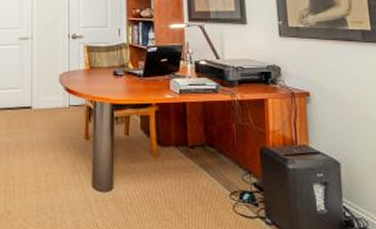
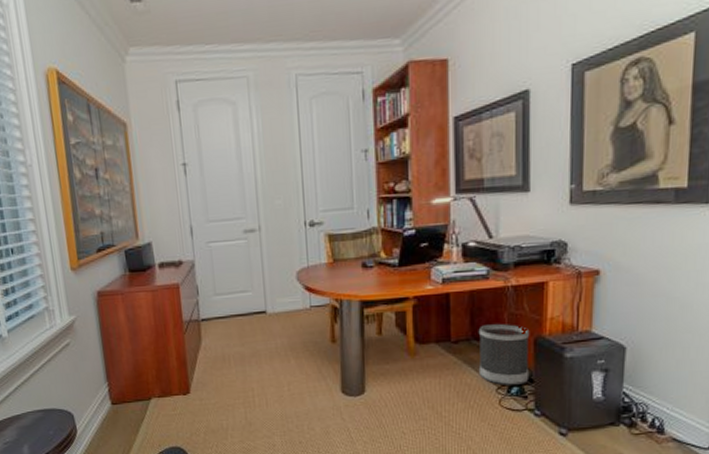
wastebasket: none [211,133,259,192] -> present [478,324,530,385]

